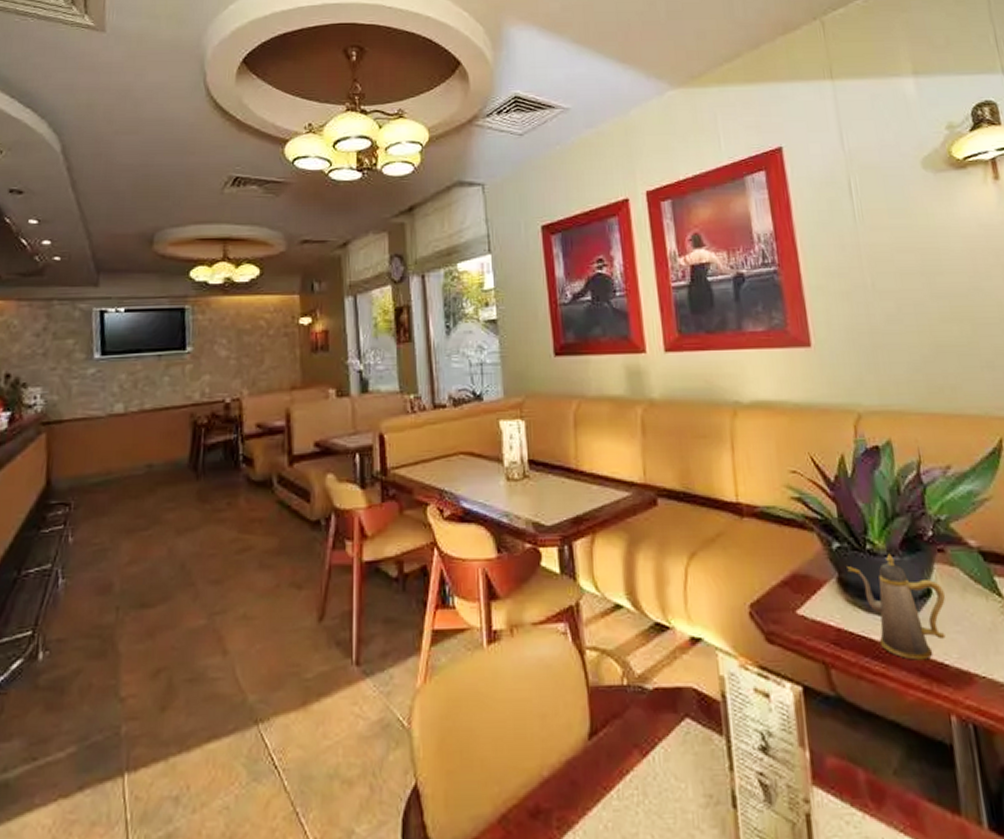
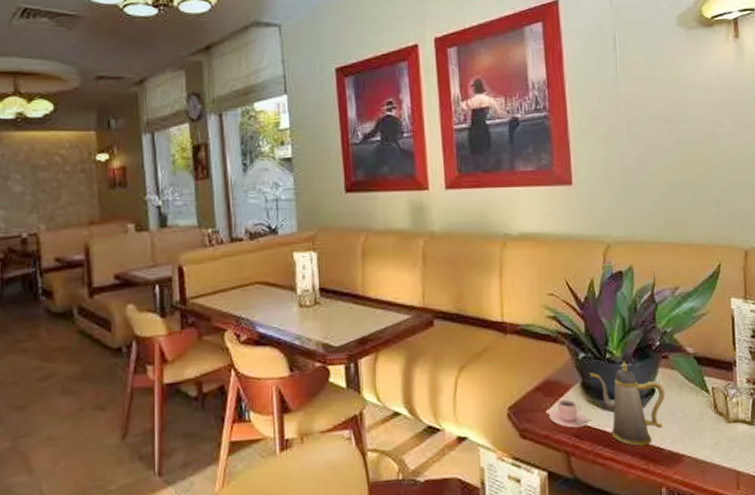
teacup: none [799,597,856,634] -> present [548,399,593,428]

